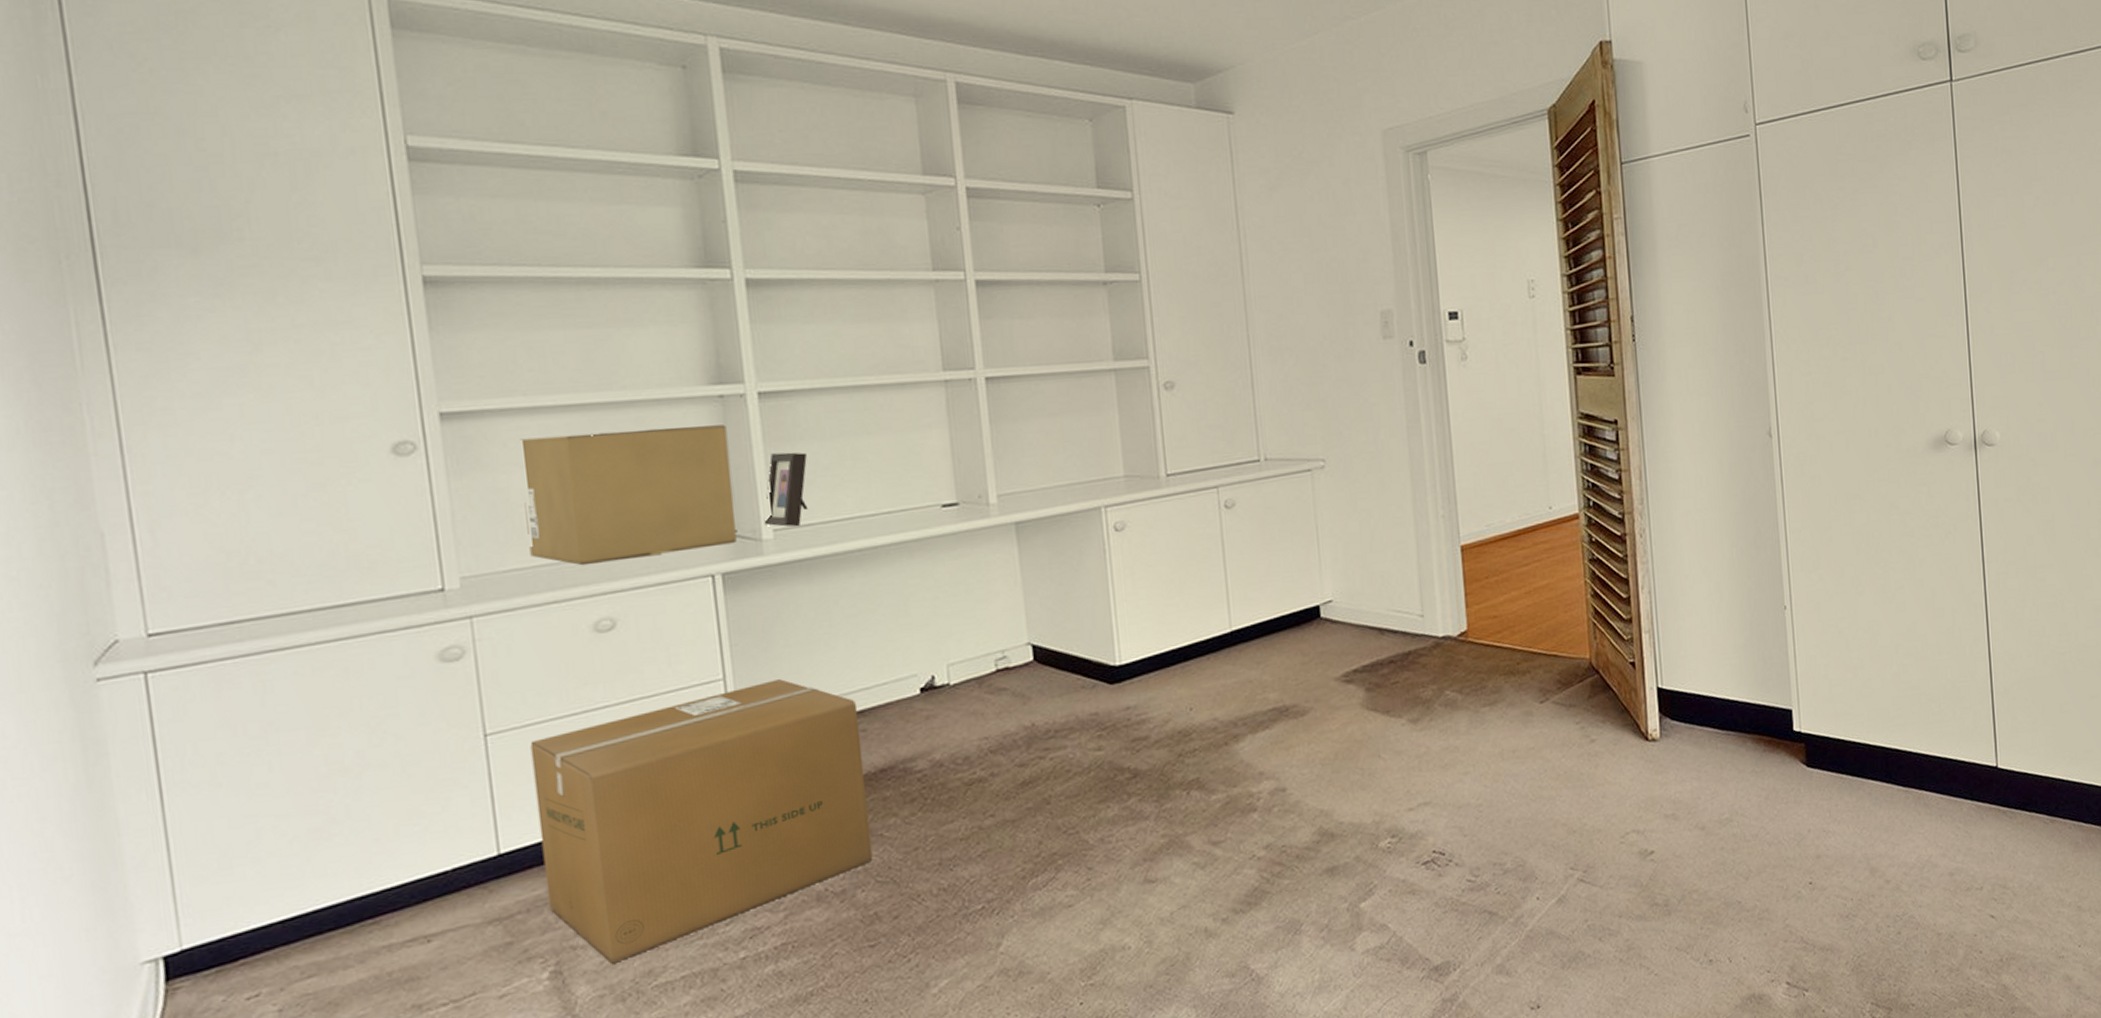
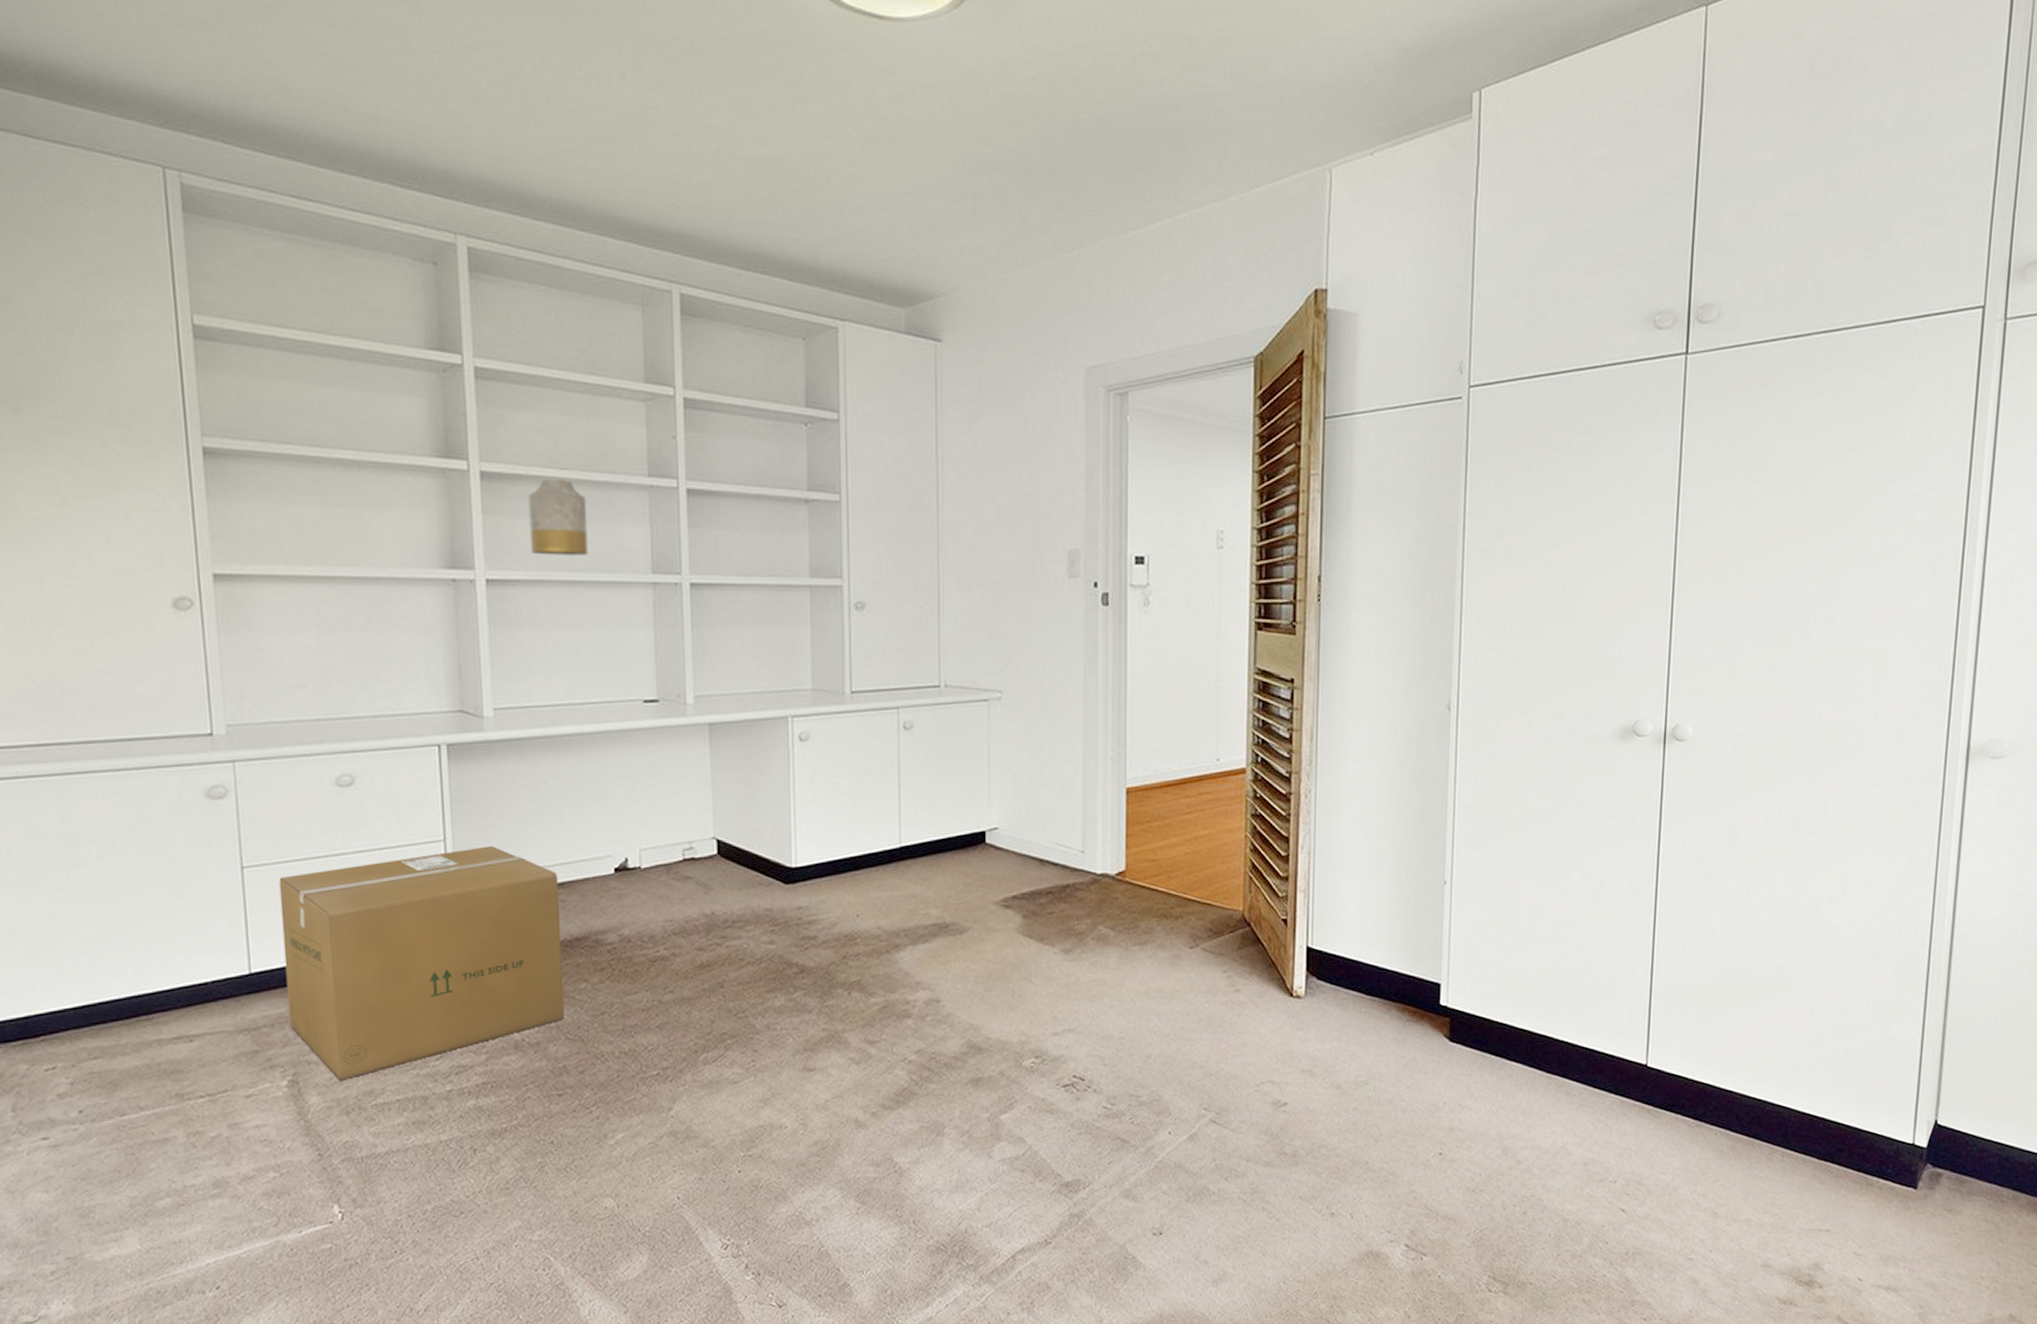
box: present [521,425,737,566] -> none [280,604,461,725]
picture frame: present [764,452,809,527] -> none [485,638,526,708]
vase: none [800,269,872,362] -> present [528,468,589,556]

